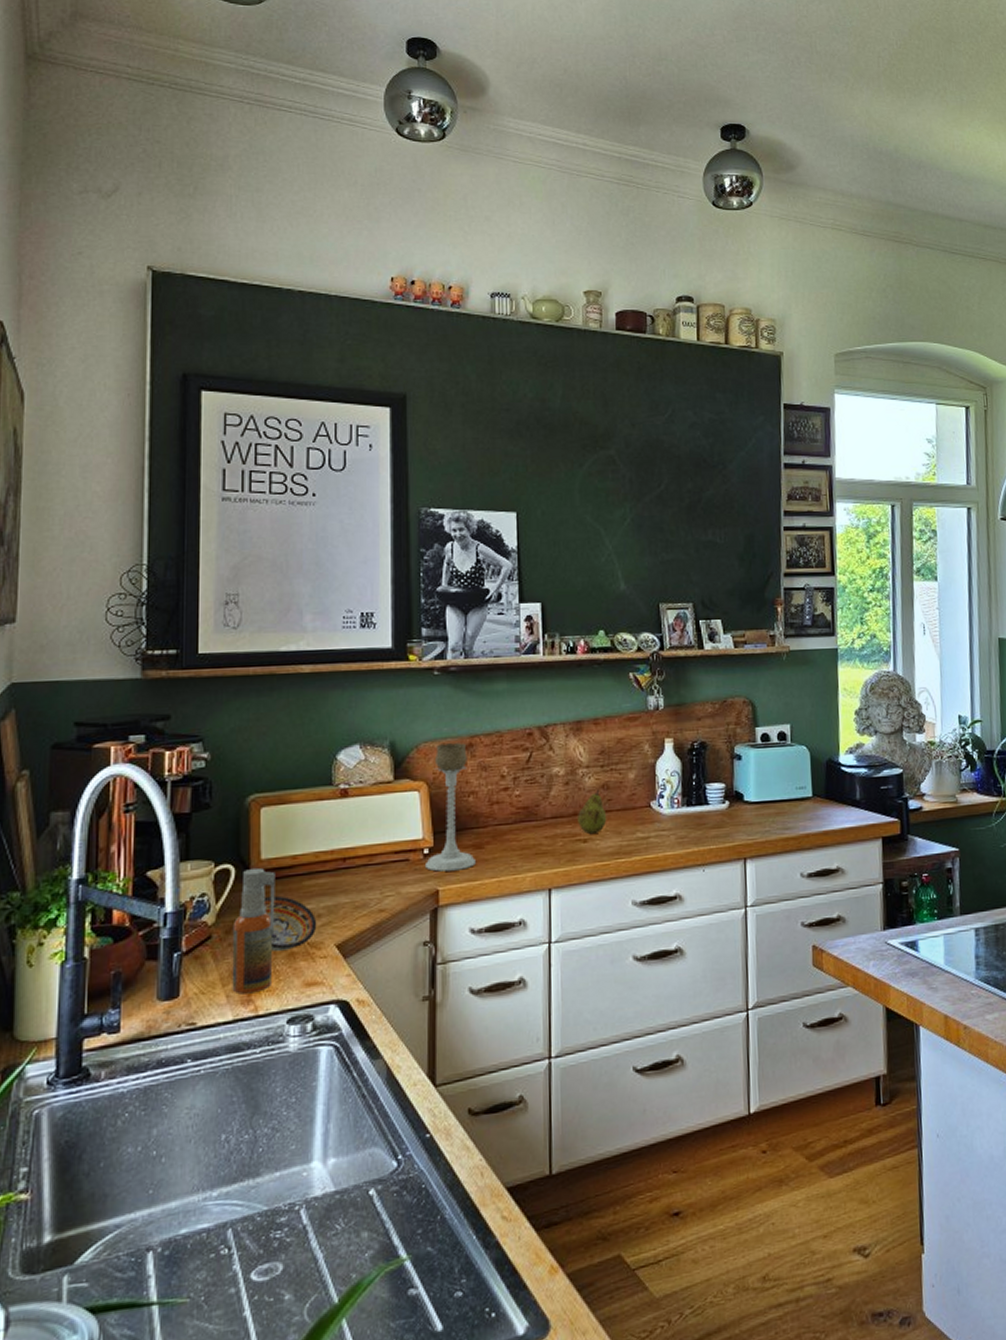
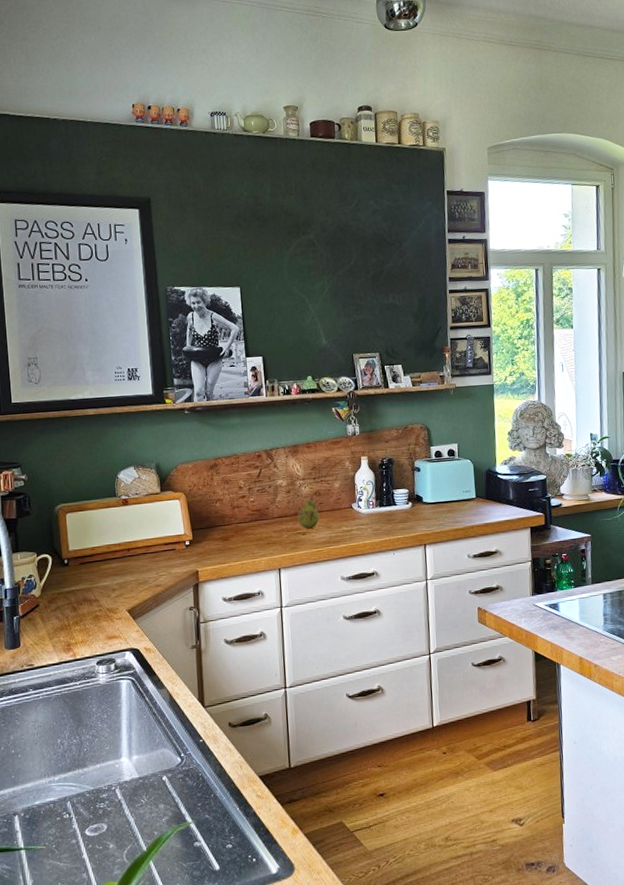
spray bottle: present [232,867,275,995] -> none [53,556,84,645]
bowl: present [263,895,317,951] -> none [73,576,113,615]
candle holder: present [426,742,475,872] -> none [188,463,224,558]

